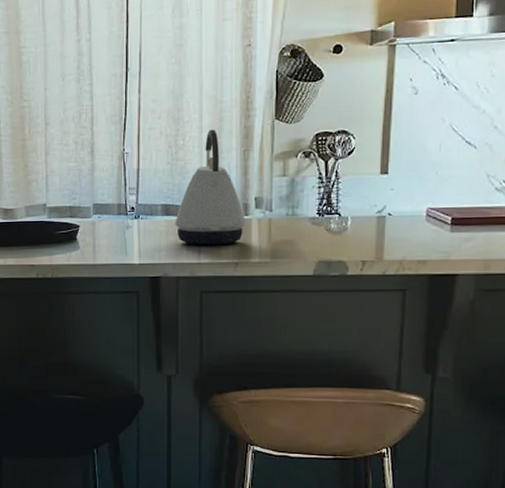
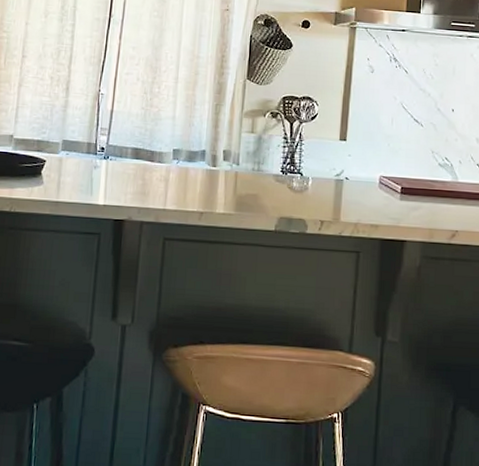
kettle: present [175,129,245,246] -> none [144,81,213,194]

